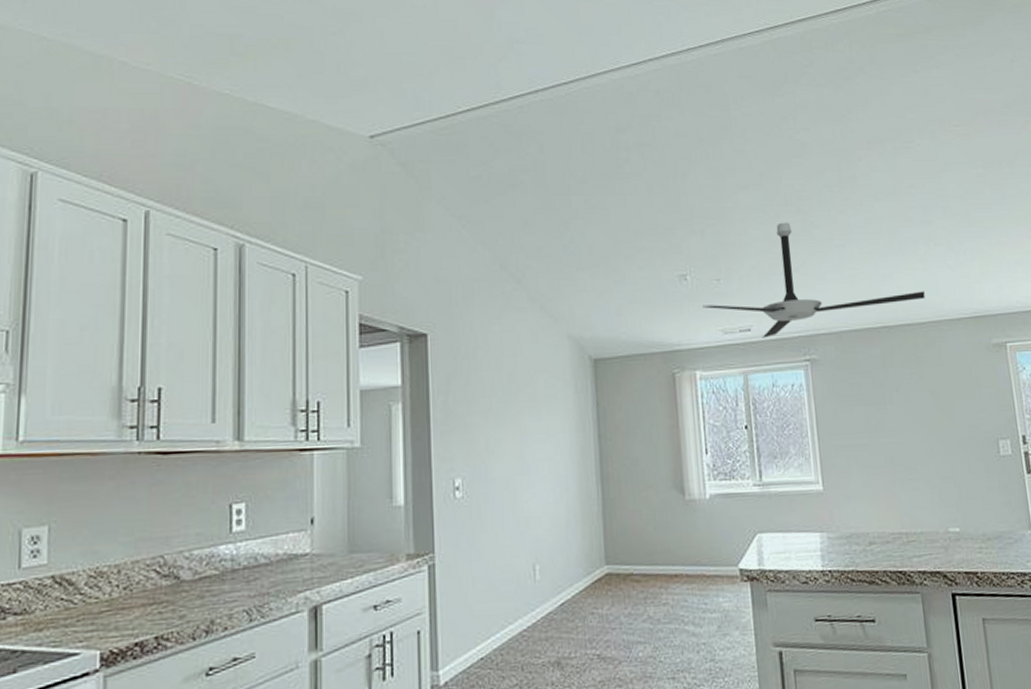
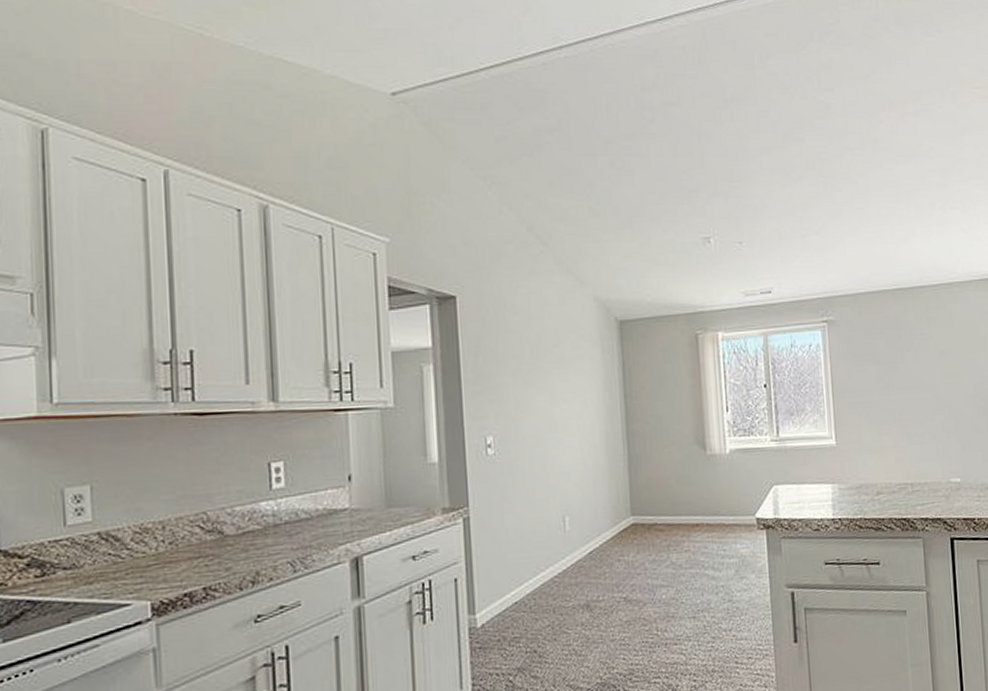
ceiling fan: present [702,222,925,338] -> none [725,185,939,300]

